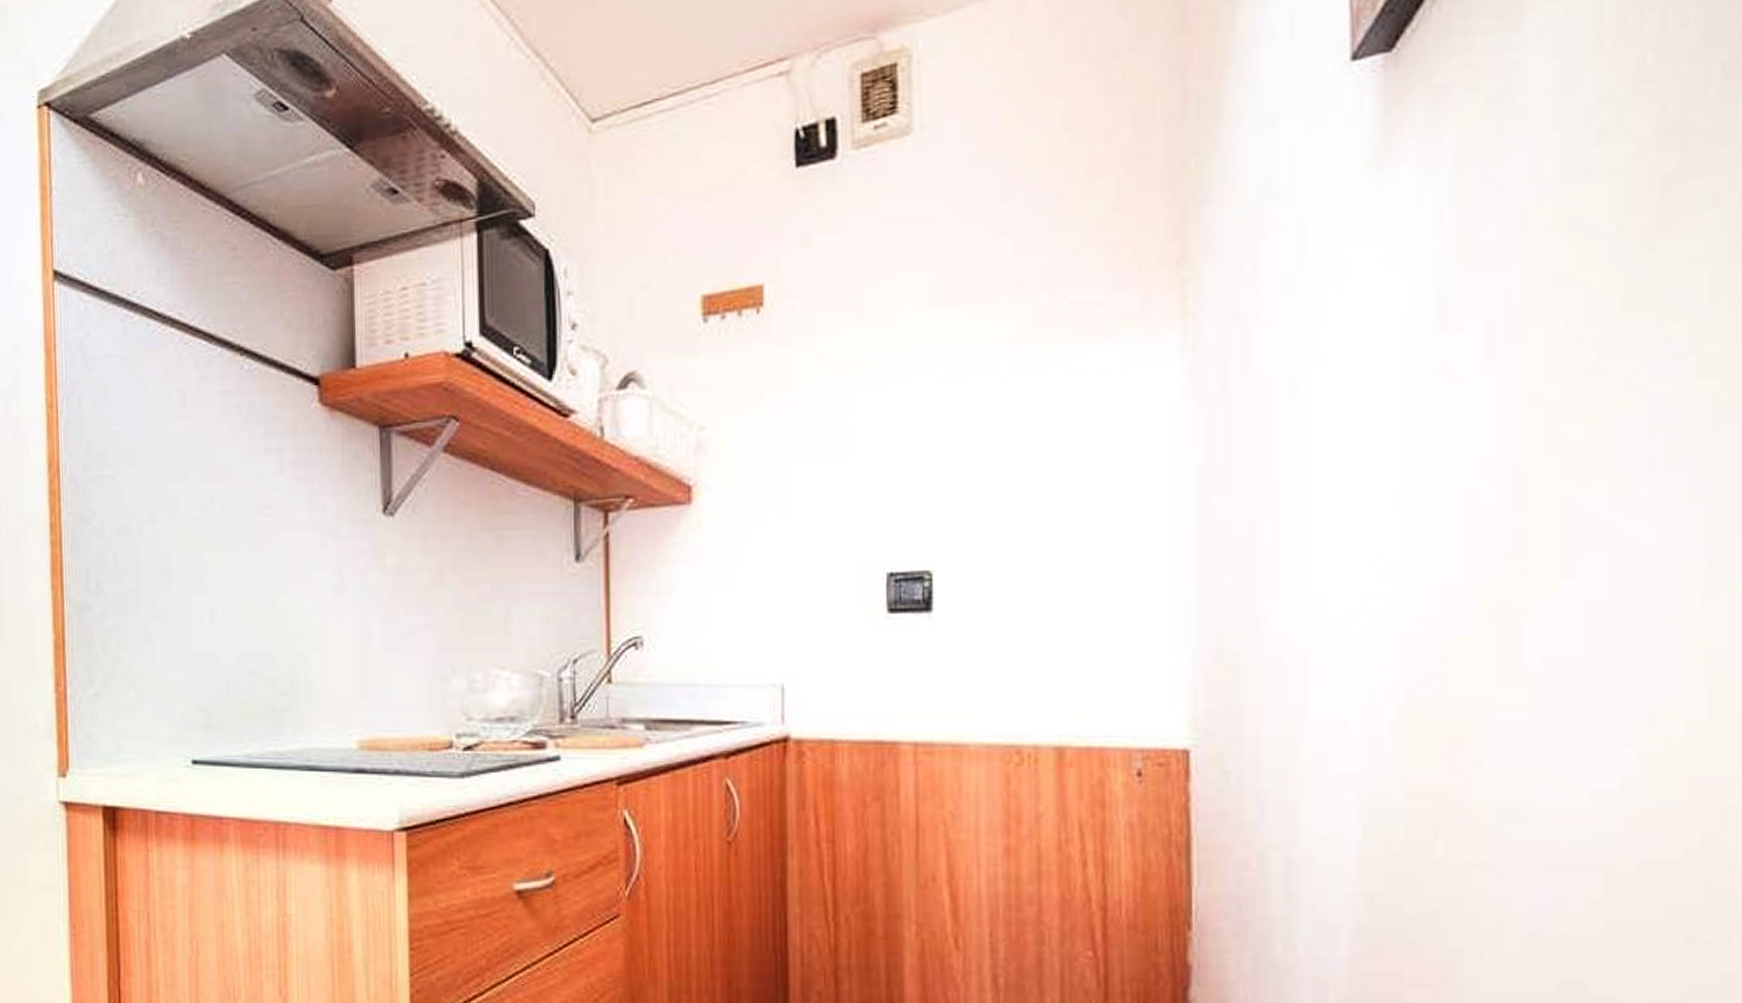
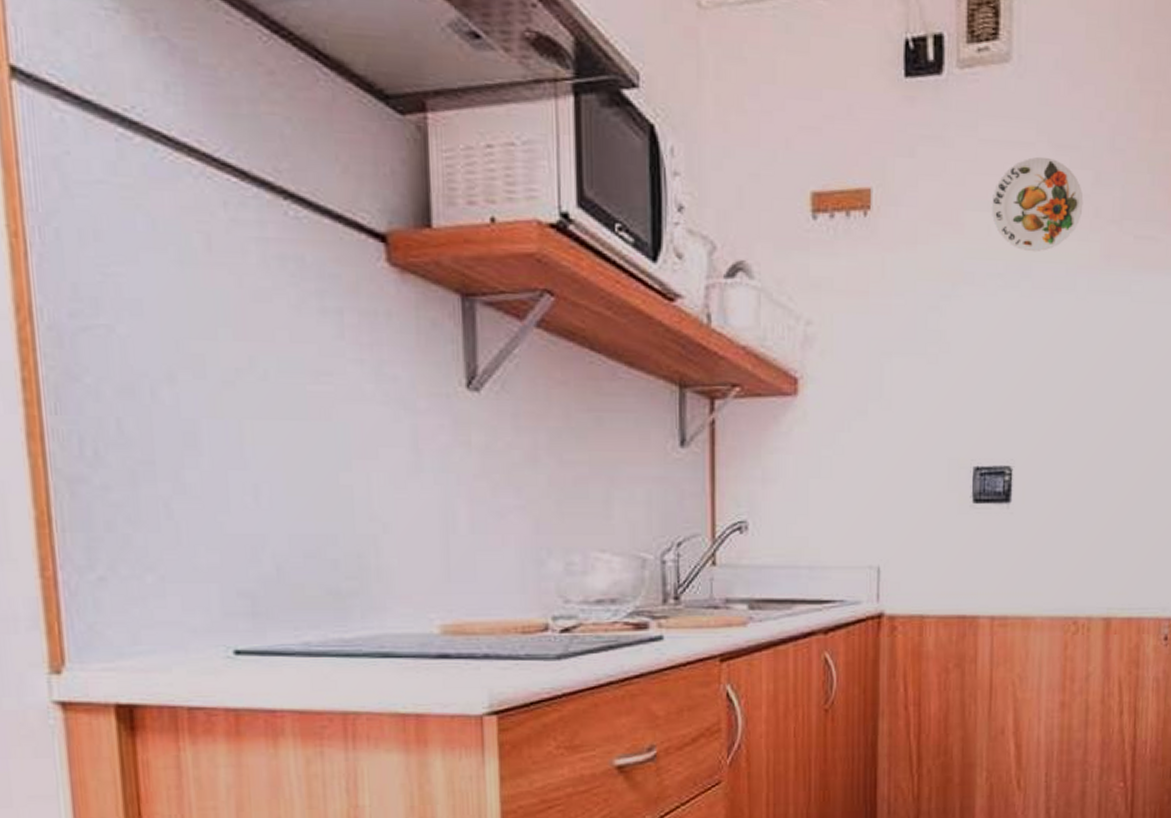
decorative plate: none [895,228,1004,333] -> present [991,156,1084,252]

